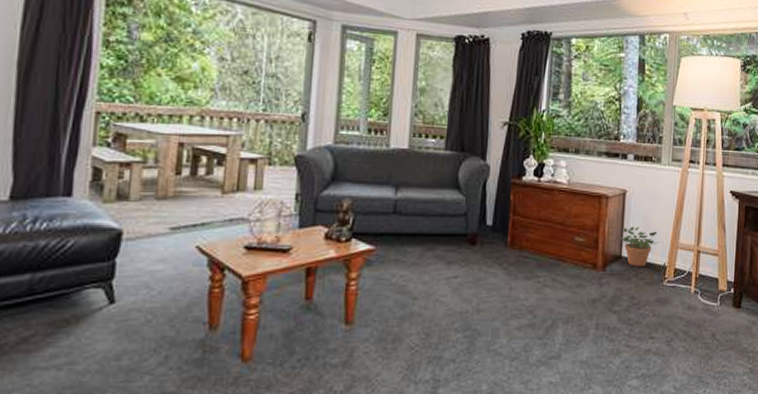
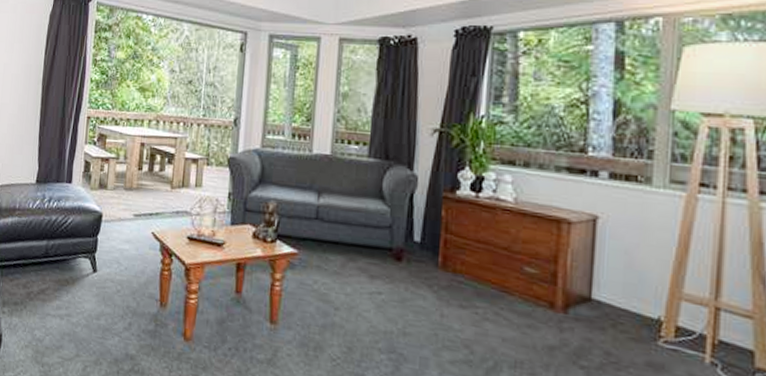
potted plant: present [620,227,661,266] -> none [589,263,653,316]

